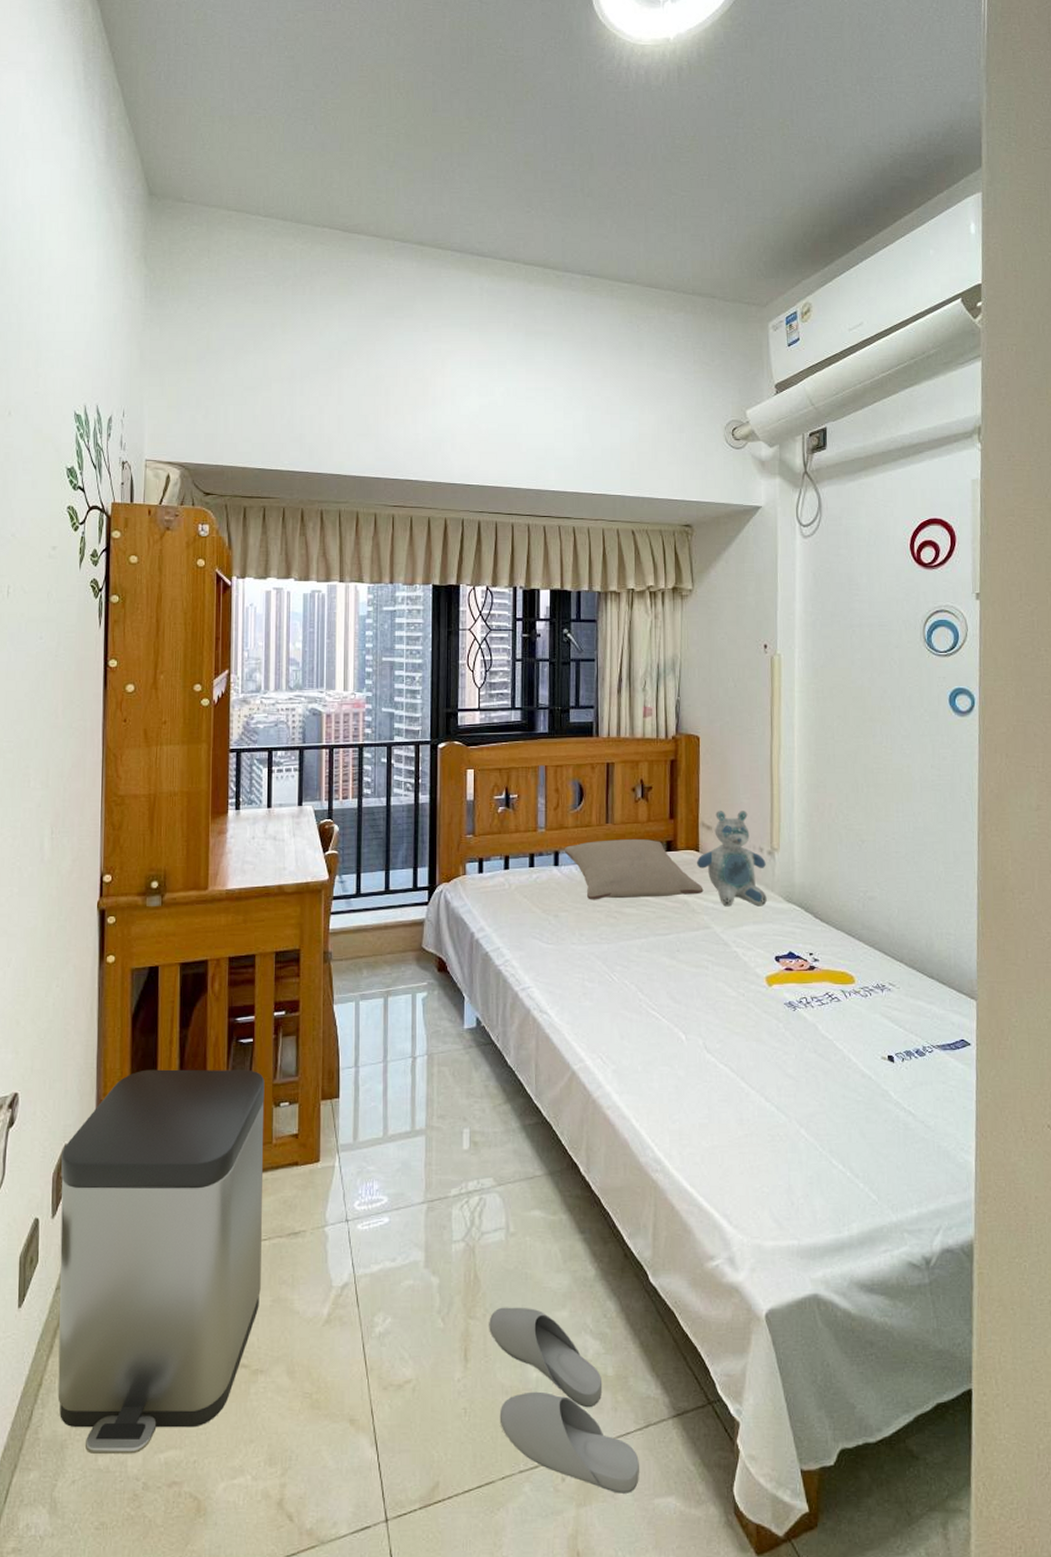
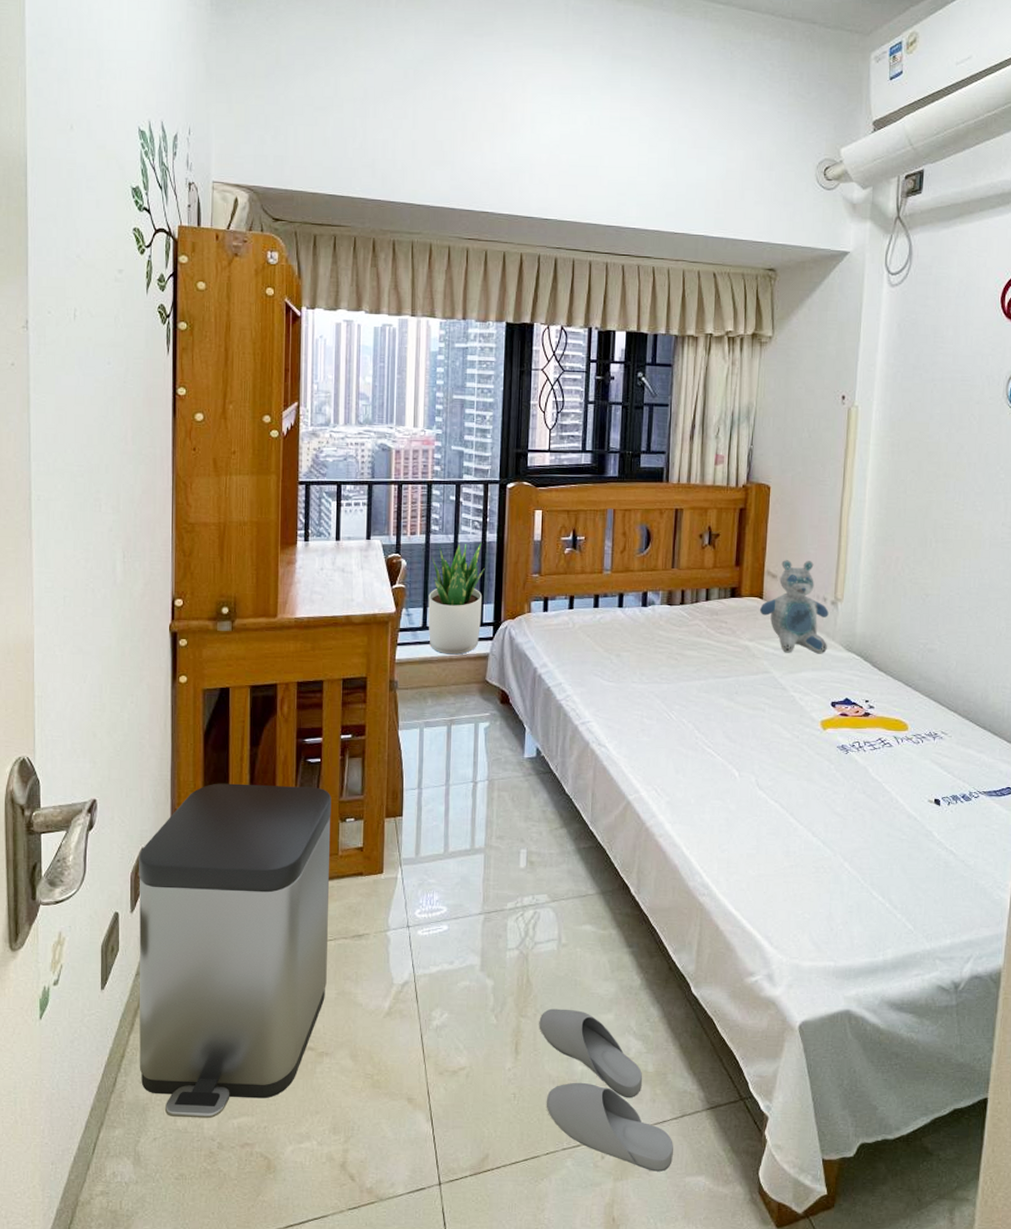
planter: none [362,804,418,922] -> present [428,542,485,655]
pillow: present [564,839,704,900] -> none [628,584,765,642]

